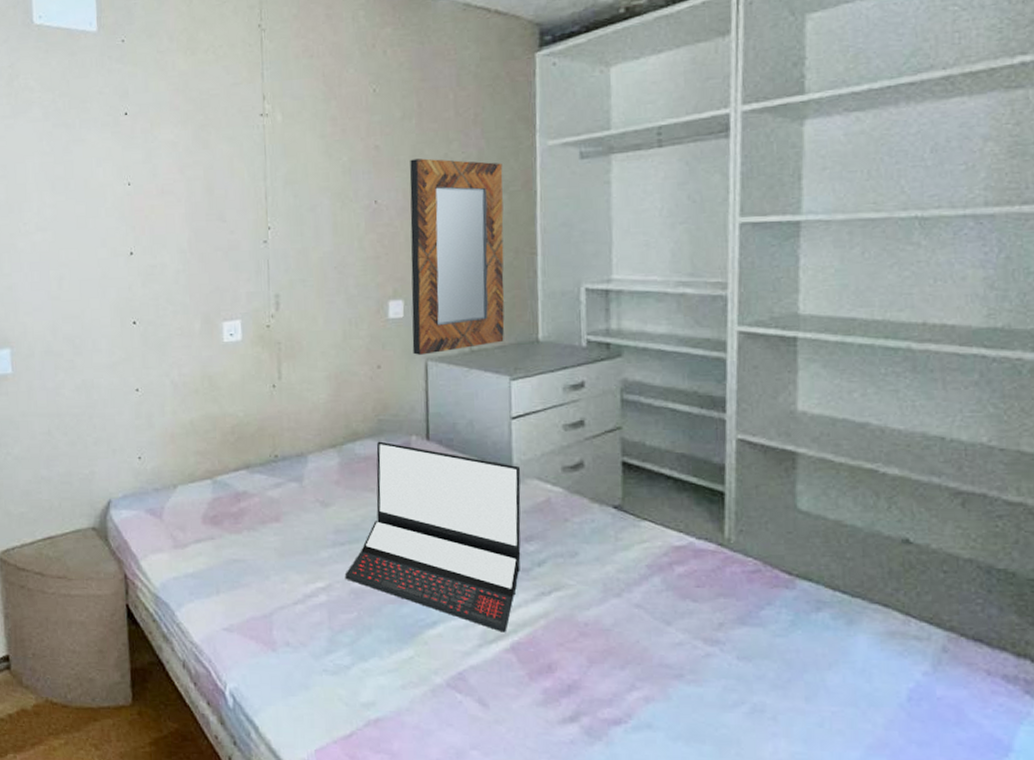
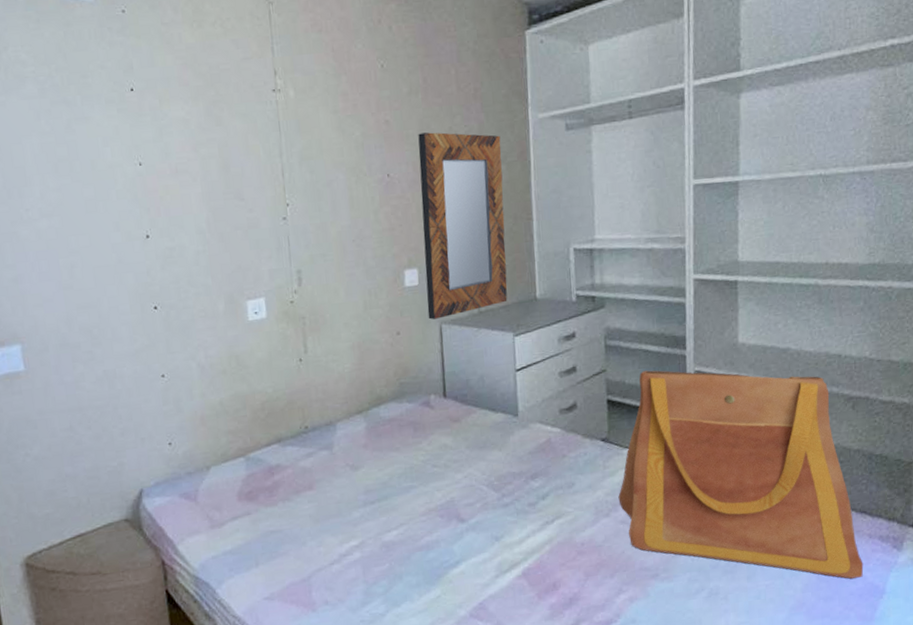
laptop: present [344,441,521,633] -> none [376,403,528,562]
tote bag: none [633,433,978,724] -> present [618,370,864,579]

